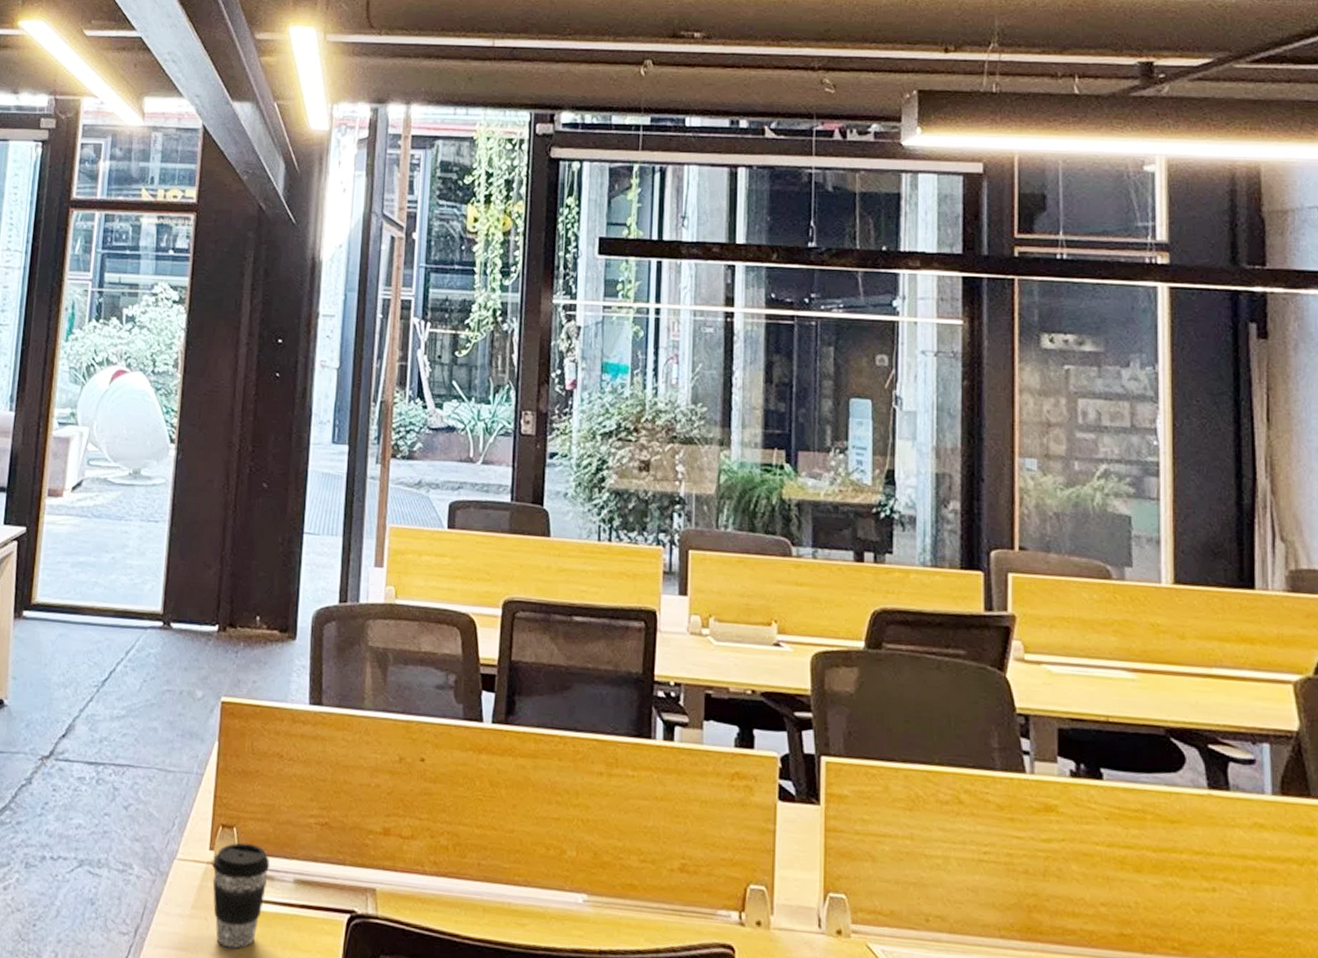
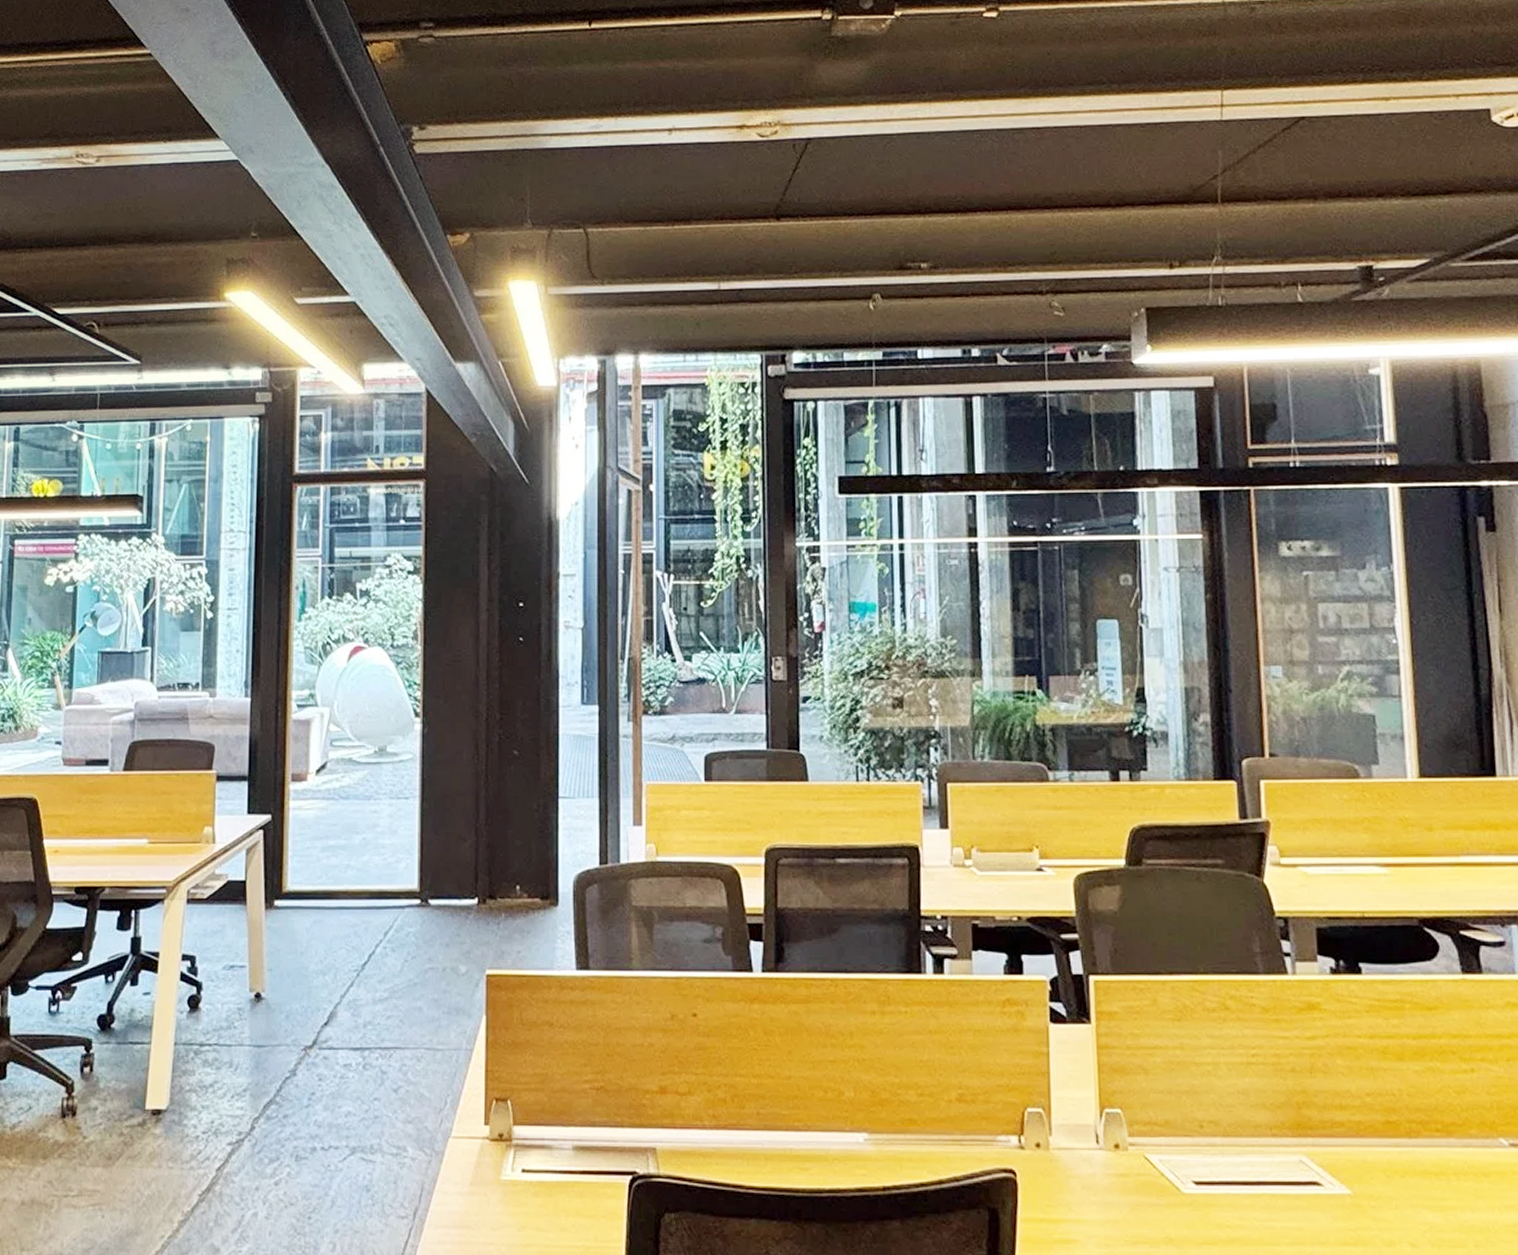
coffee cup: present [212,842,270,949] -> none [488,1114,547,1221]

